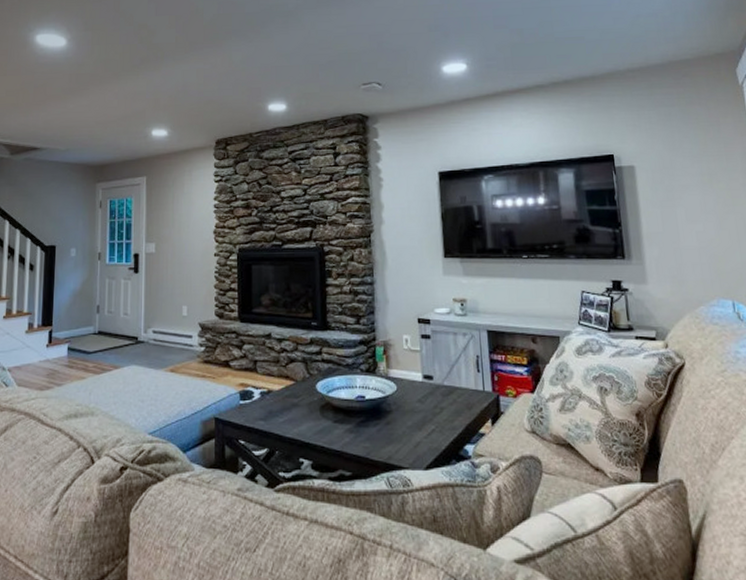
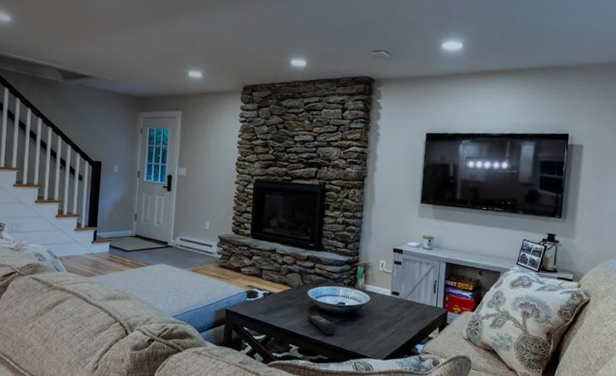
remote control: none [320,415,358,441] -> present [308,315,336,335]

